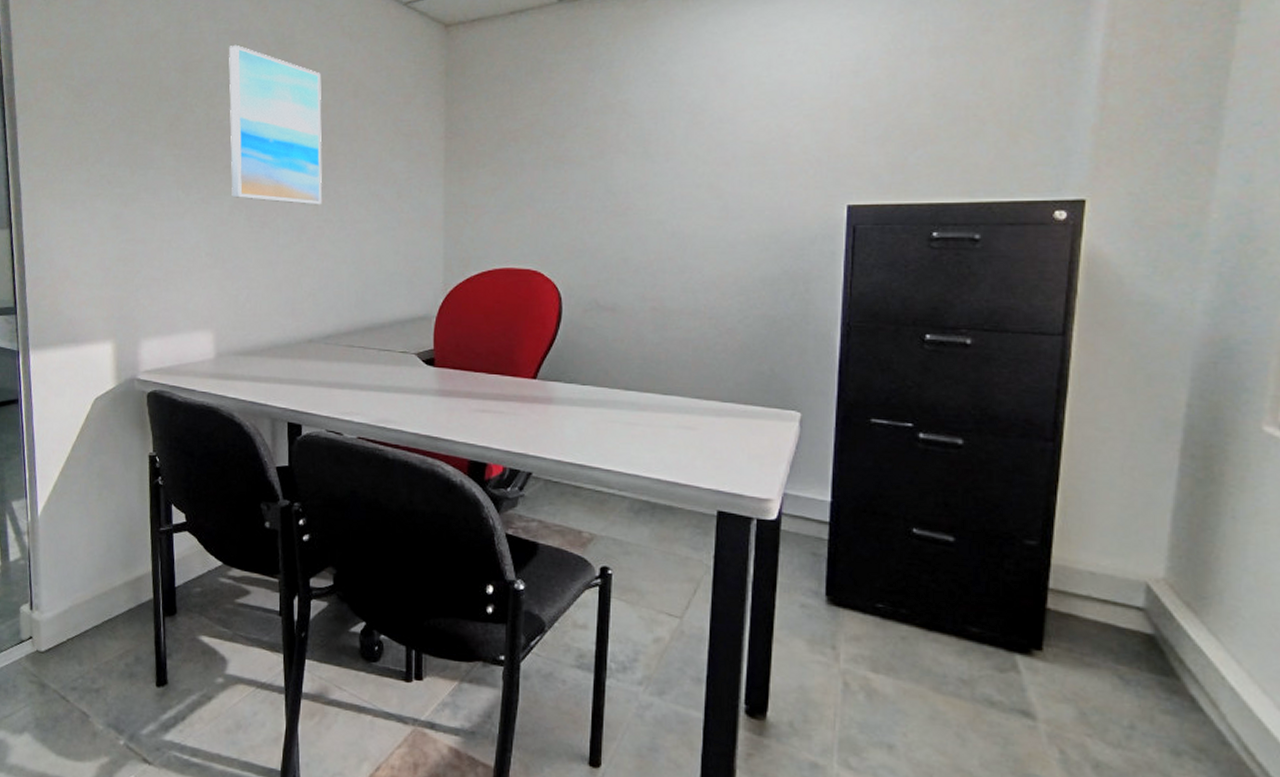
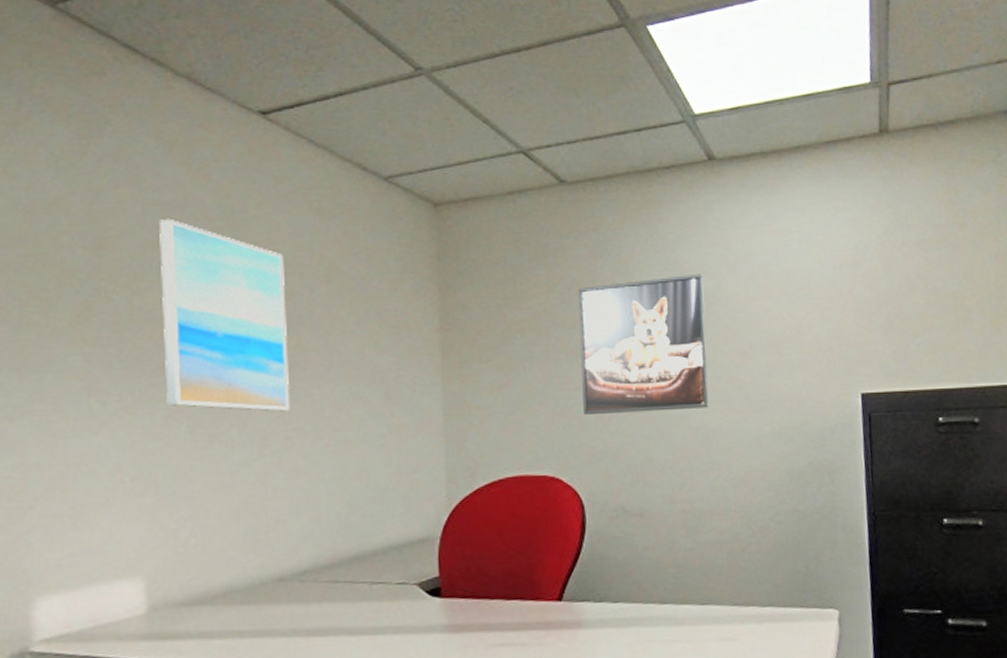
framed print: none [567,85,692,218] -> present [579,273,709,416]

